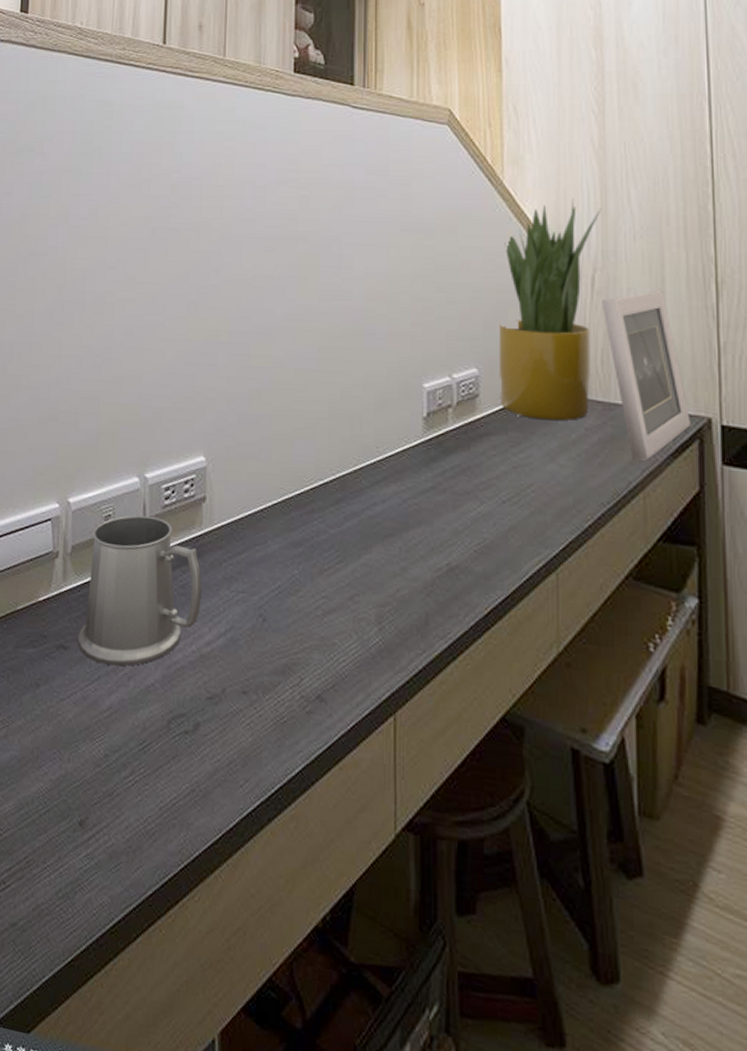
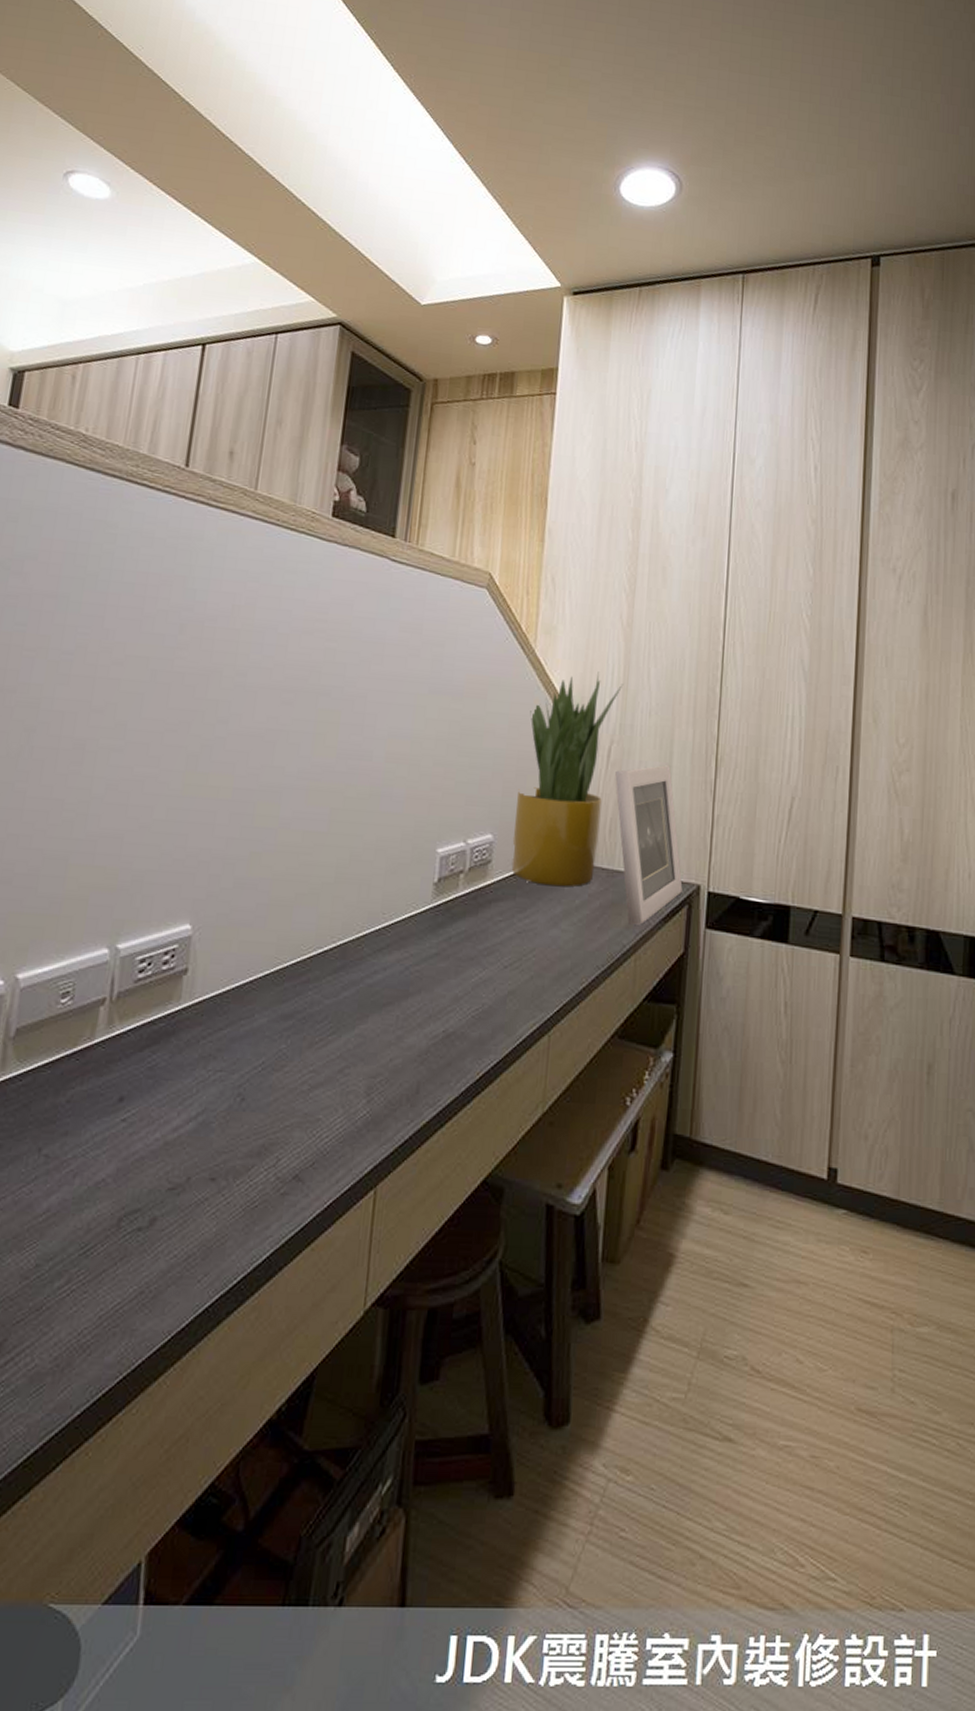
mug: present [78,515,202,667] -> none [13,990,175,1163]

